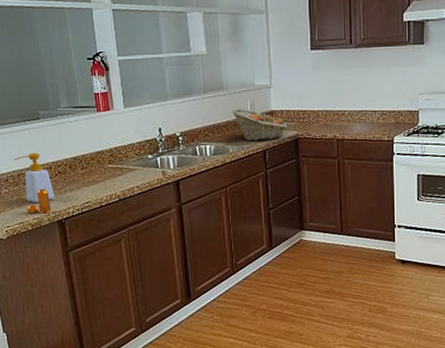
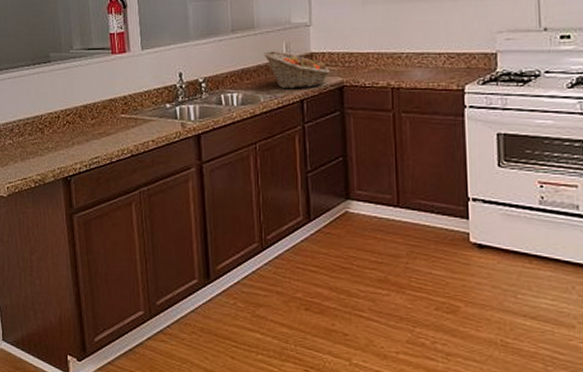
soap bottle: present [14,152,55,203] -> none [21,99,62,157]
pepper shaker: present [27,189,51,214] -> none [31,141,57,169]

